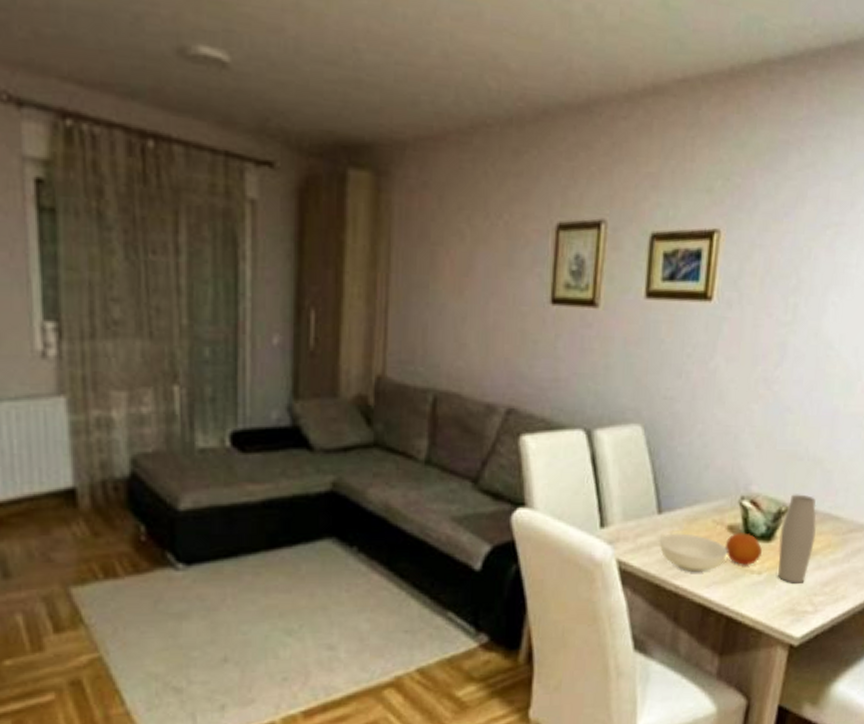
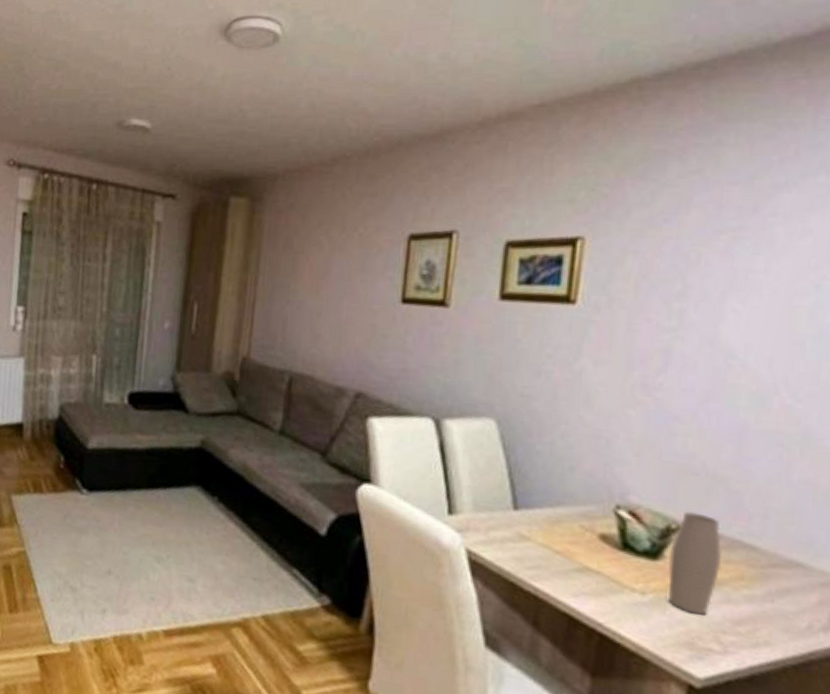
bowl: present [659,533,728,573] -> none [515,532,601,580]
fruit: present [724,532,762,566] -> none [596,543,646,583]

